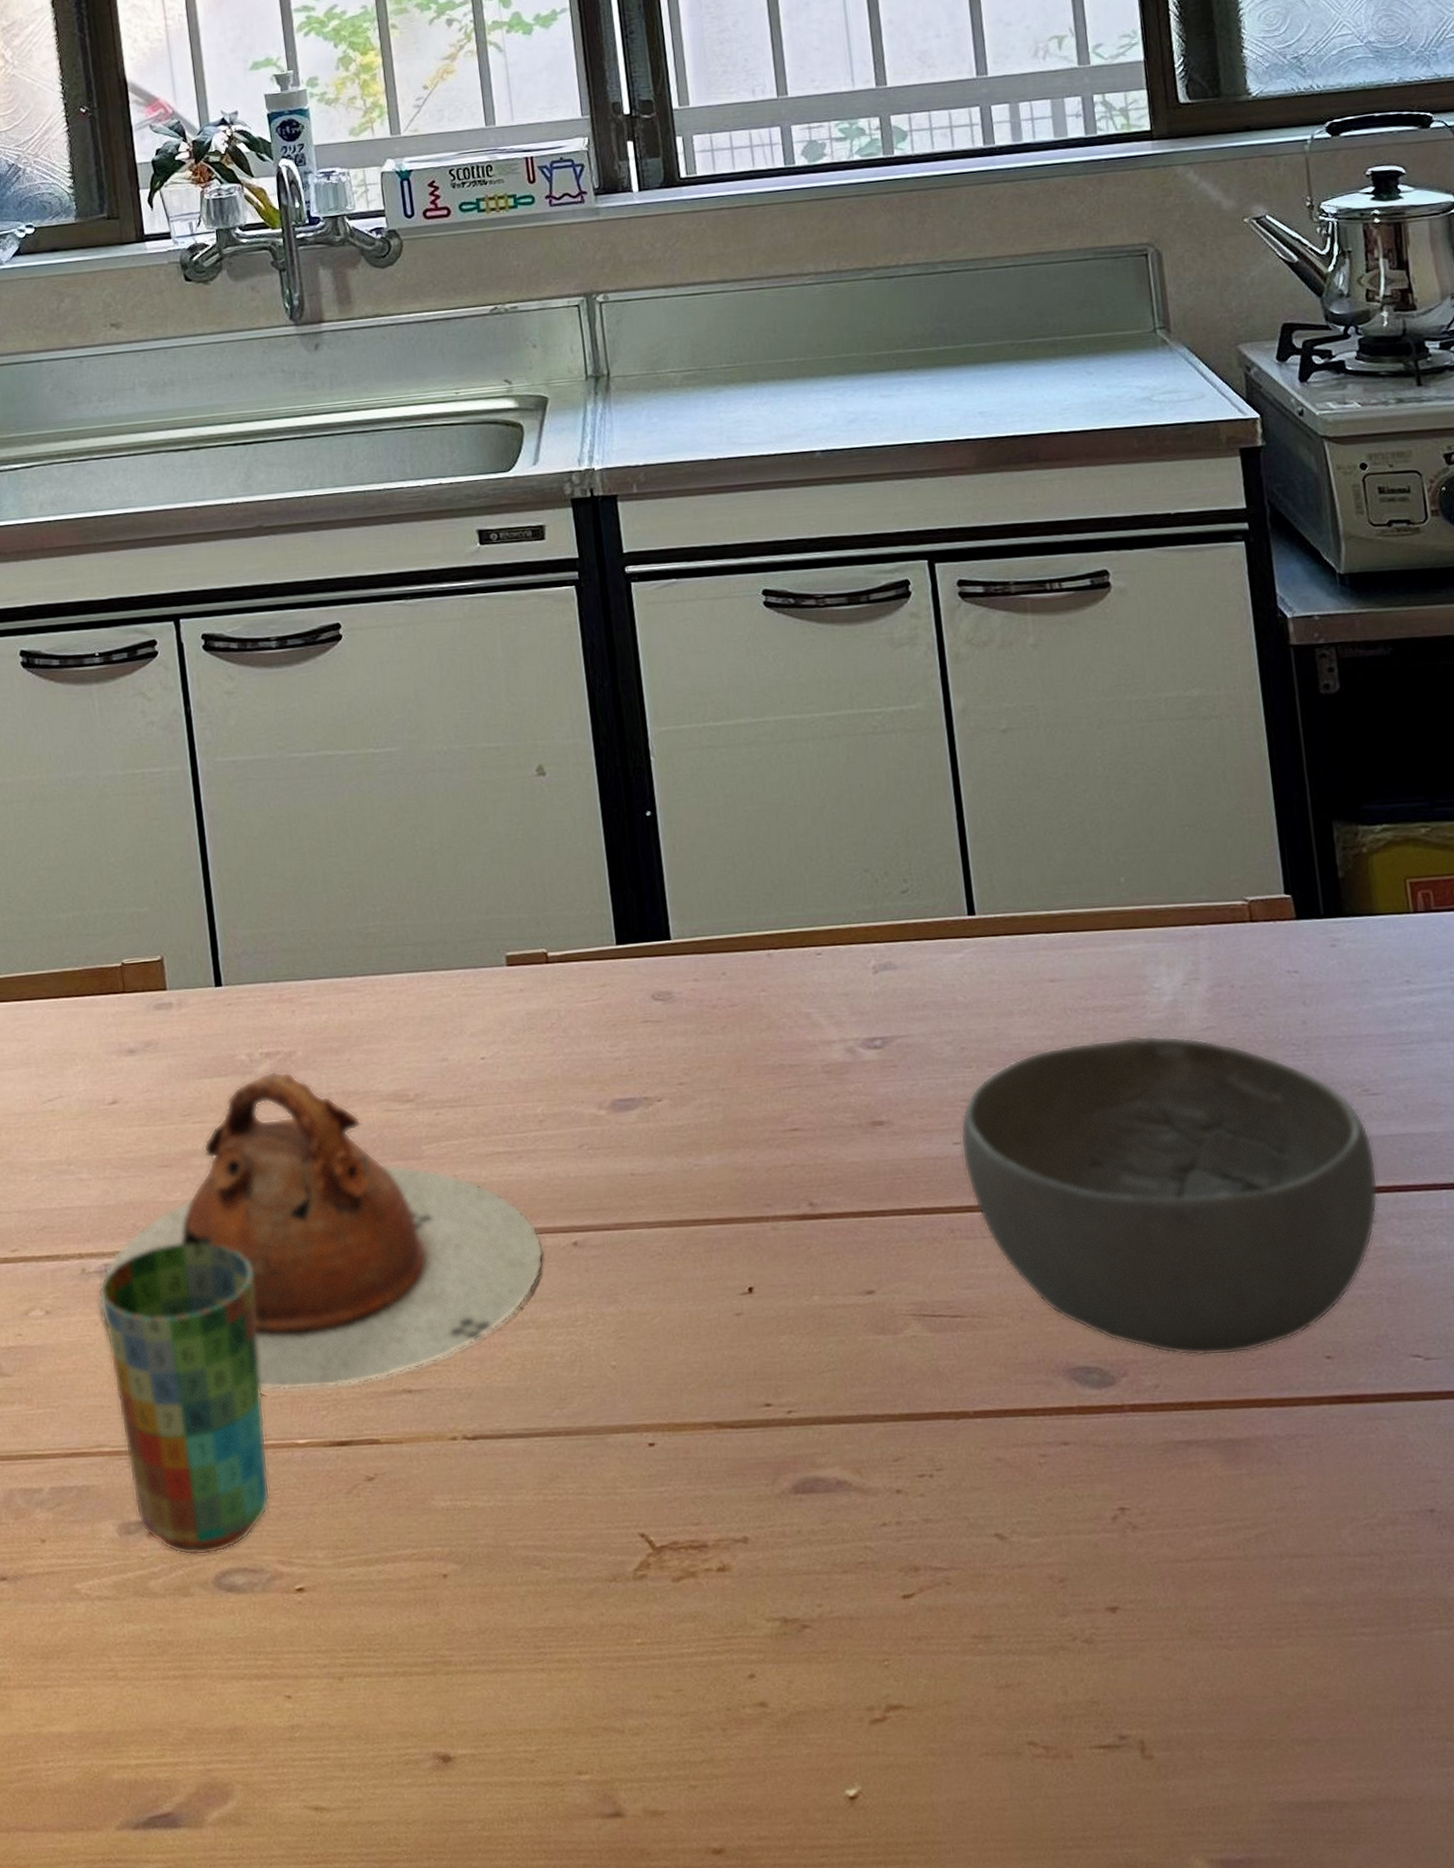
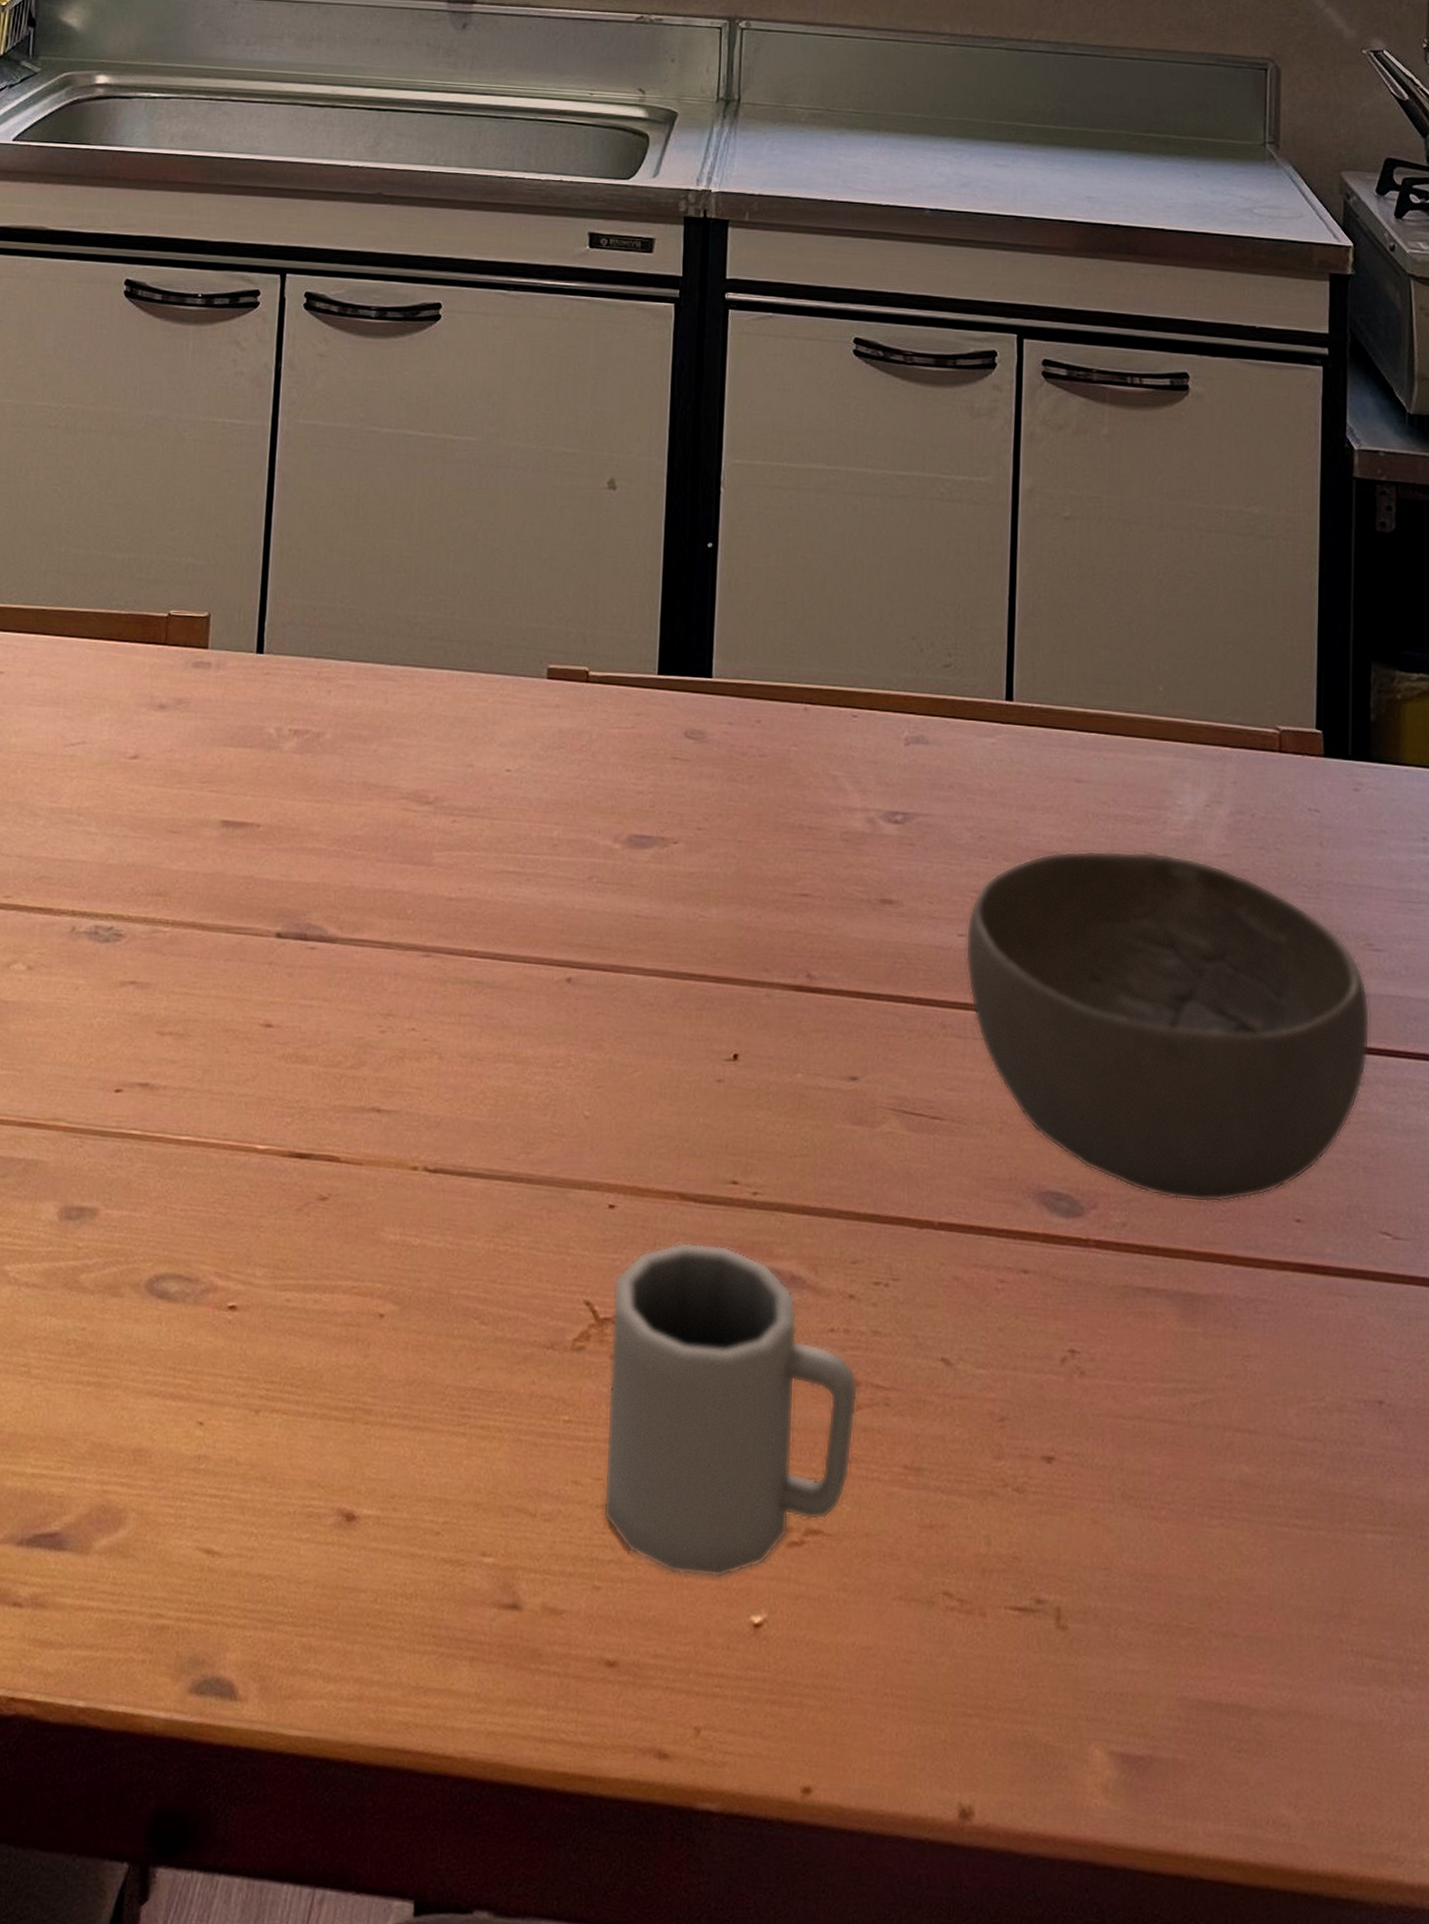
teapot: present [98,1071,544,1390] -> none [82,750,537,1094]
cup: present [99,1243,271,1556] -> none [81,916,242,1255]
cup: none [664,1463,922,1764] -> present [603,1241,859,1579]

